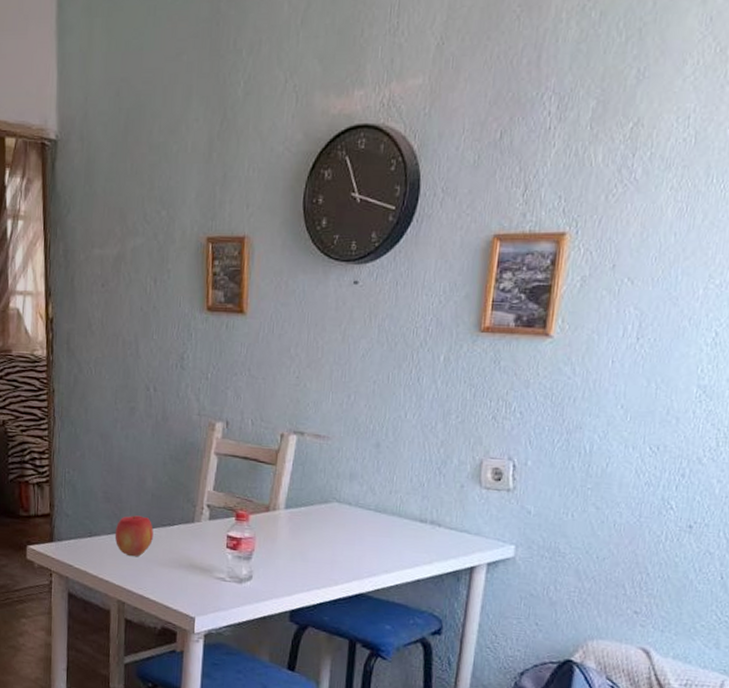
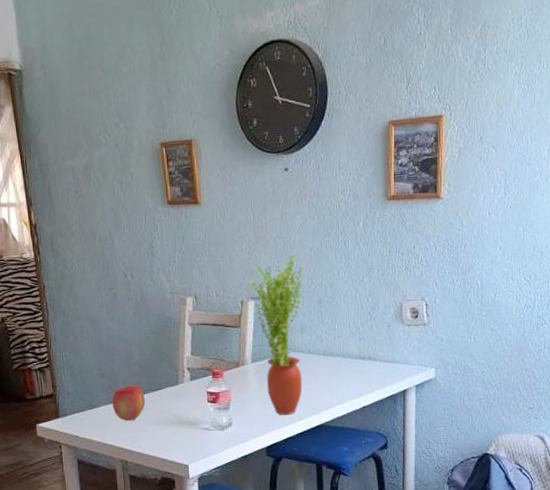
potted plant: none [292,386,364,576] -> present [248,254,305,415]

